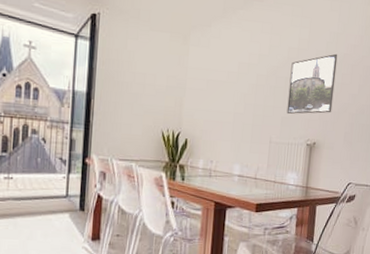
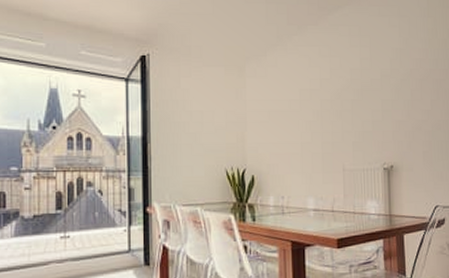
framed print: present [286,53,338,115] -> none [355,70,406,139]

